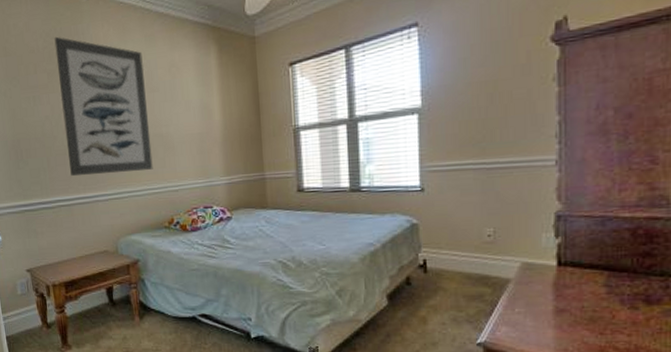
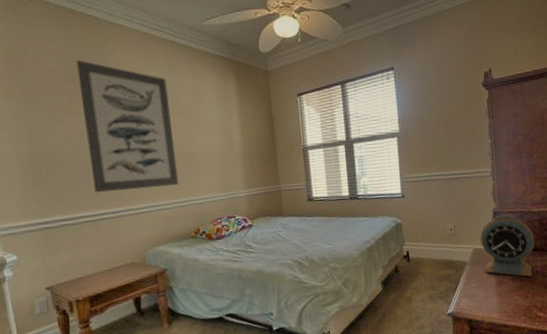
alarm clock: none [533,219,622,307] -> present [480,214,535,277]

